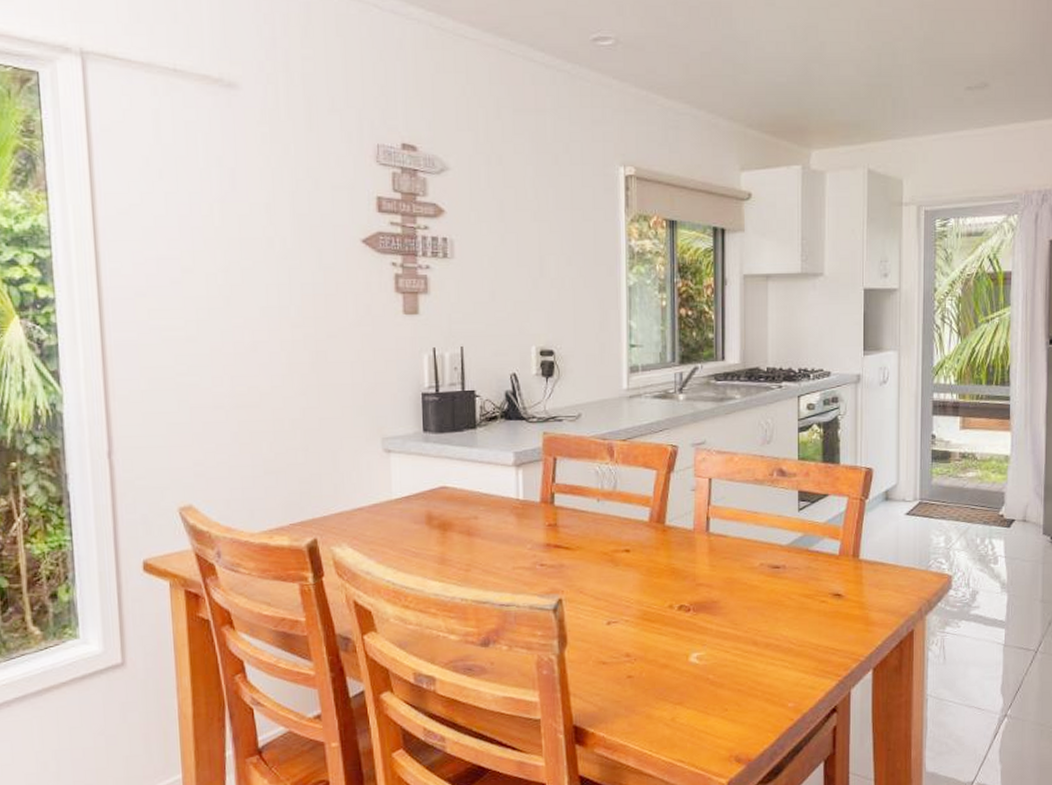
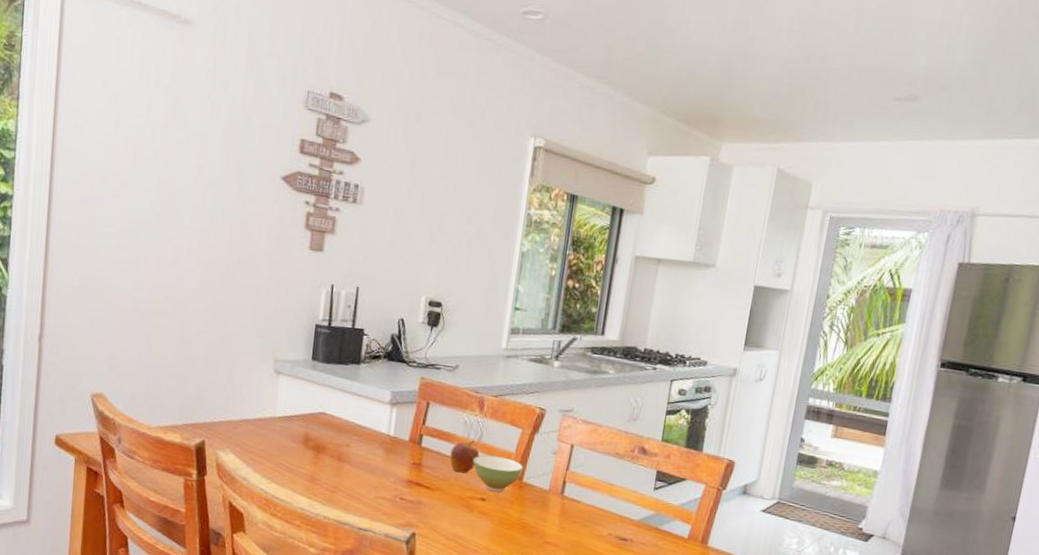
fruit: none [586,489,617,527] -> present [450,439,480,473]
bowl: none [610,502,665,541] -> present [472,455,524,493]

